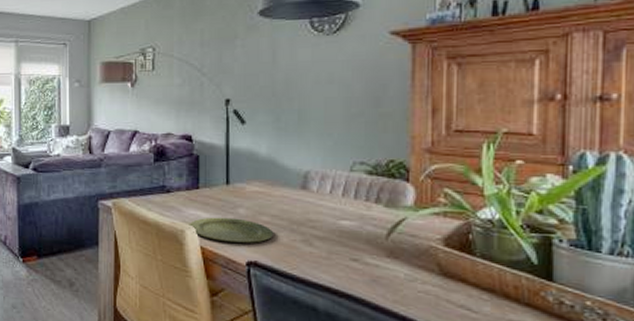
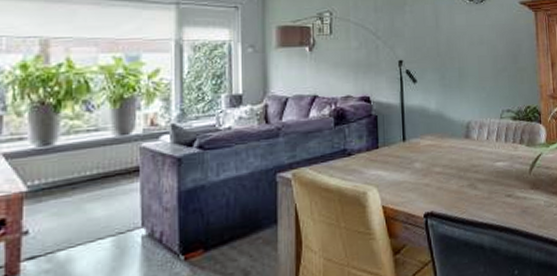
plate: present [189,217,274,243] -> none [370,172,446,198]

